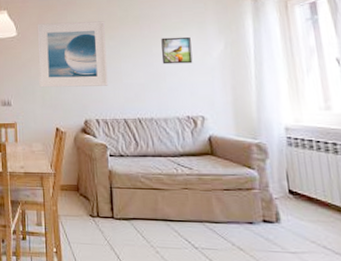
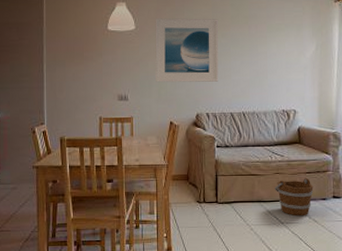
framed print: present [161,36,193,65] -> none [265,37,290,63]
bucket: none [183,196,235,242] -> present [275,178,314,216]

